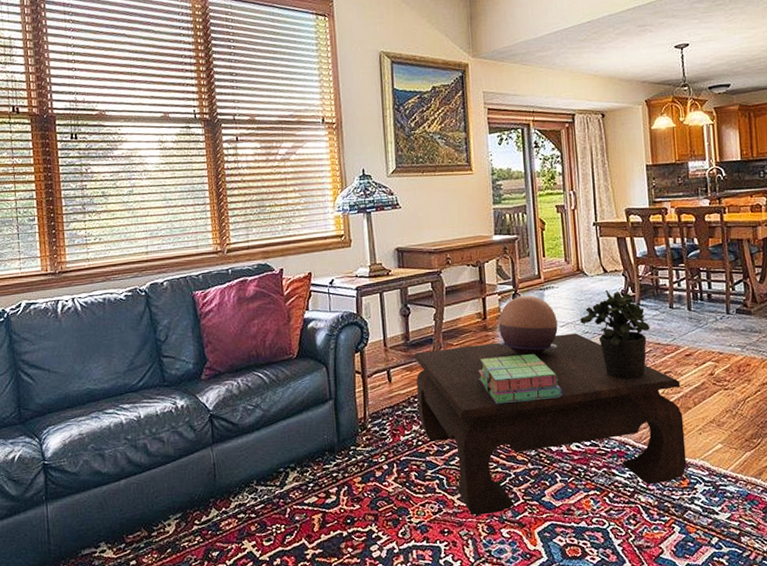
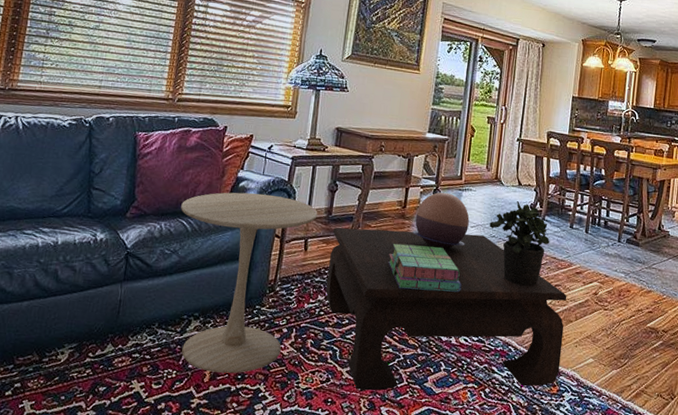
side table: none [253,330,395,521] -> present [181,192,318,374]

